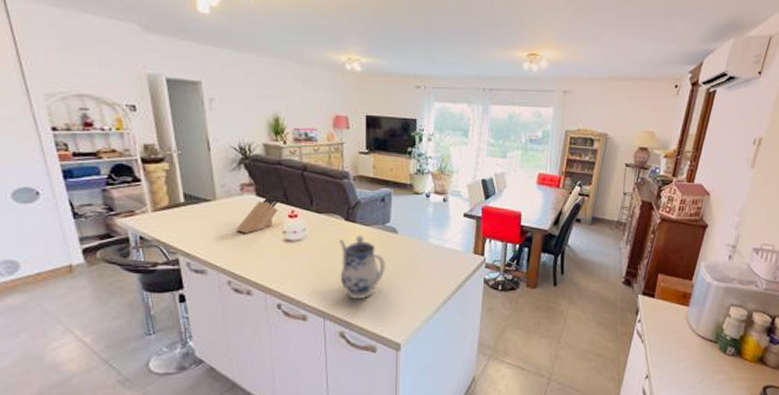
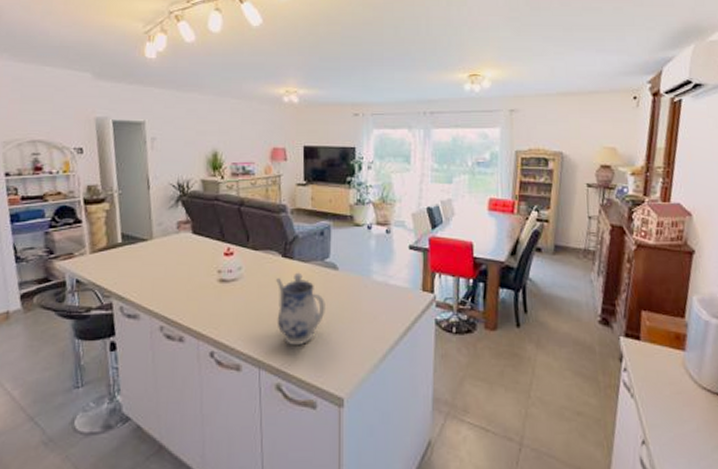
knife block: present [236,192,280,234] -> none [170,229,216,275]

